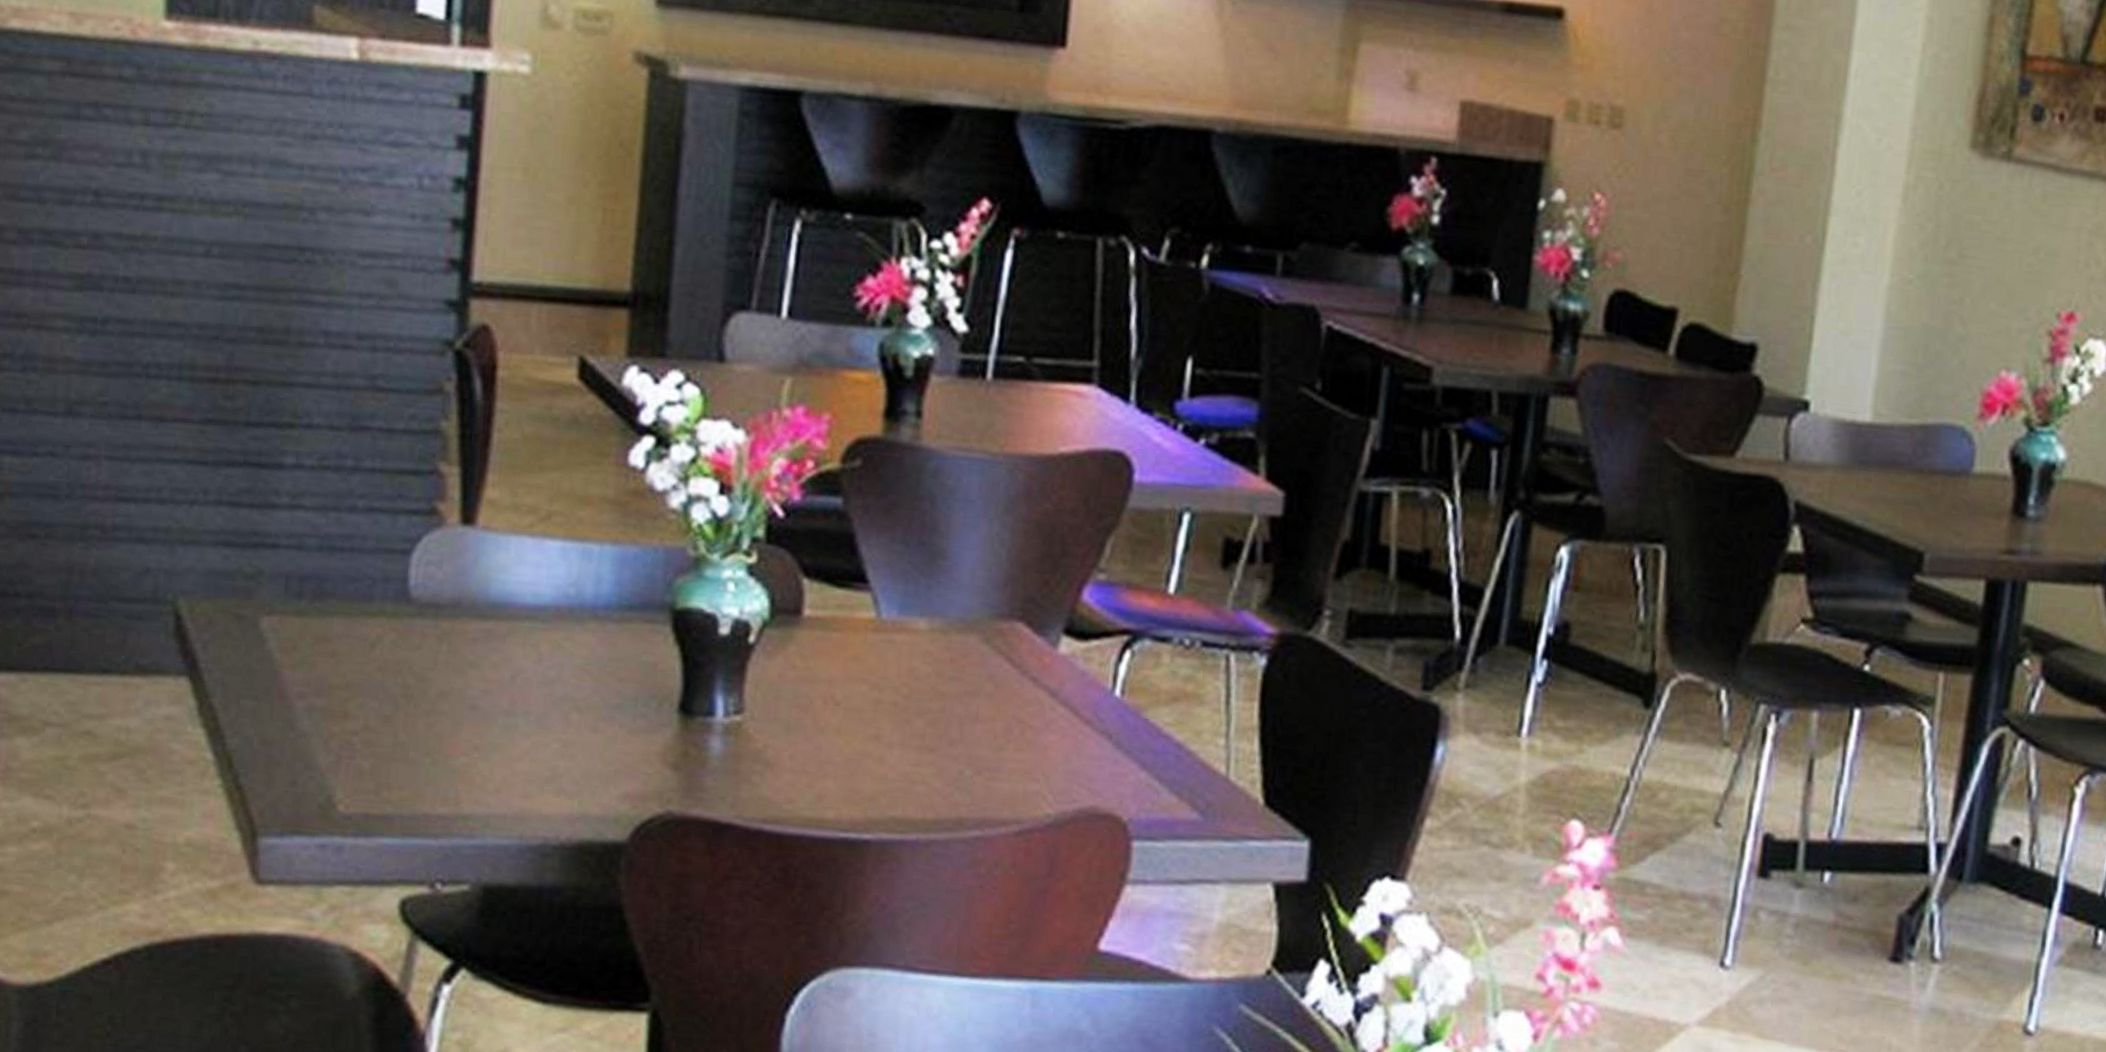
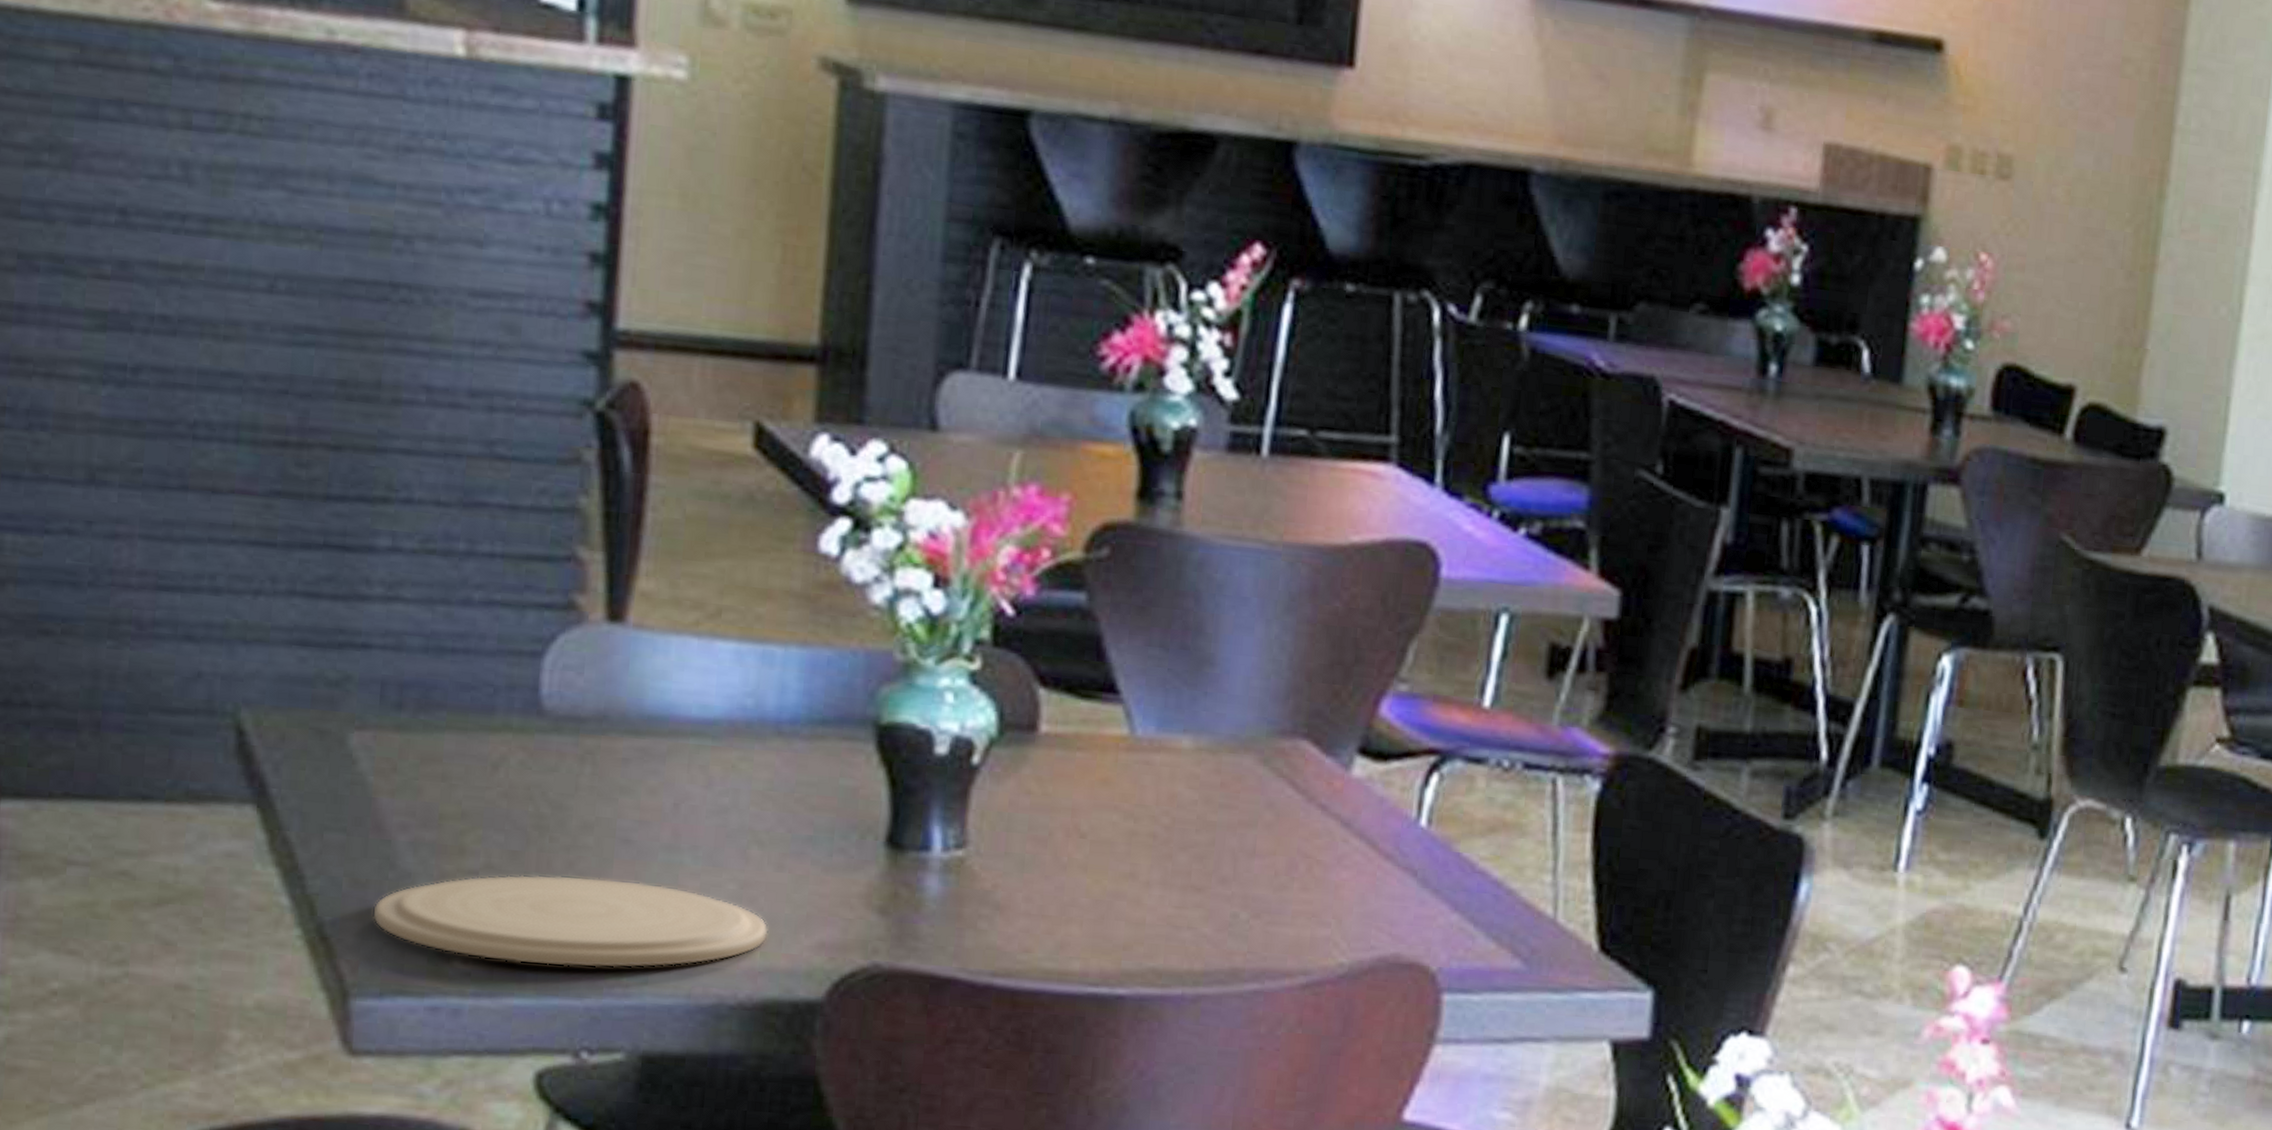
plate: none [276,735,585,814] -> present [372,874,769,968]

